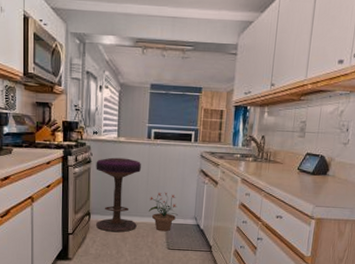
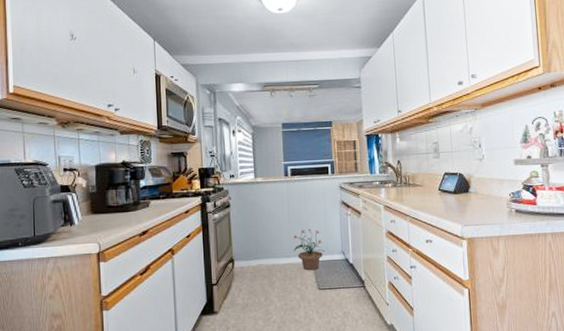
stool: present [96,157,141,233] -> none [235,198,283,278]

